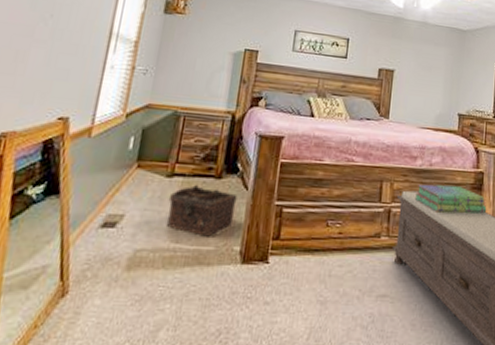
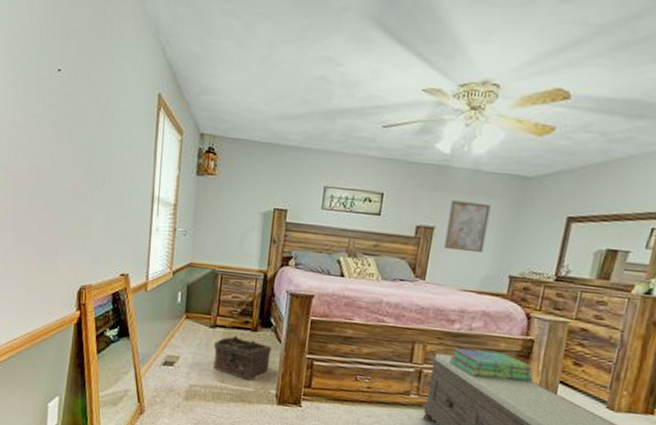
wall art: none [403,47,439,94] -> present [444,200,491,254]

